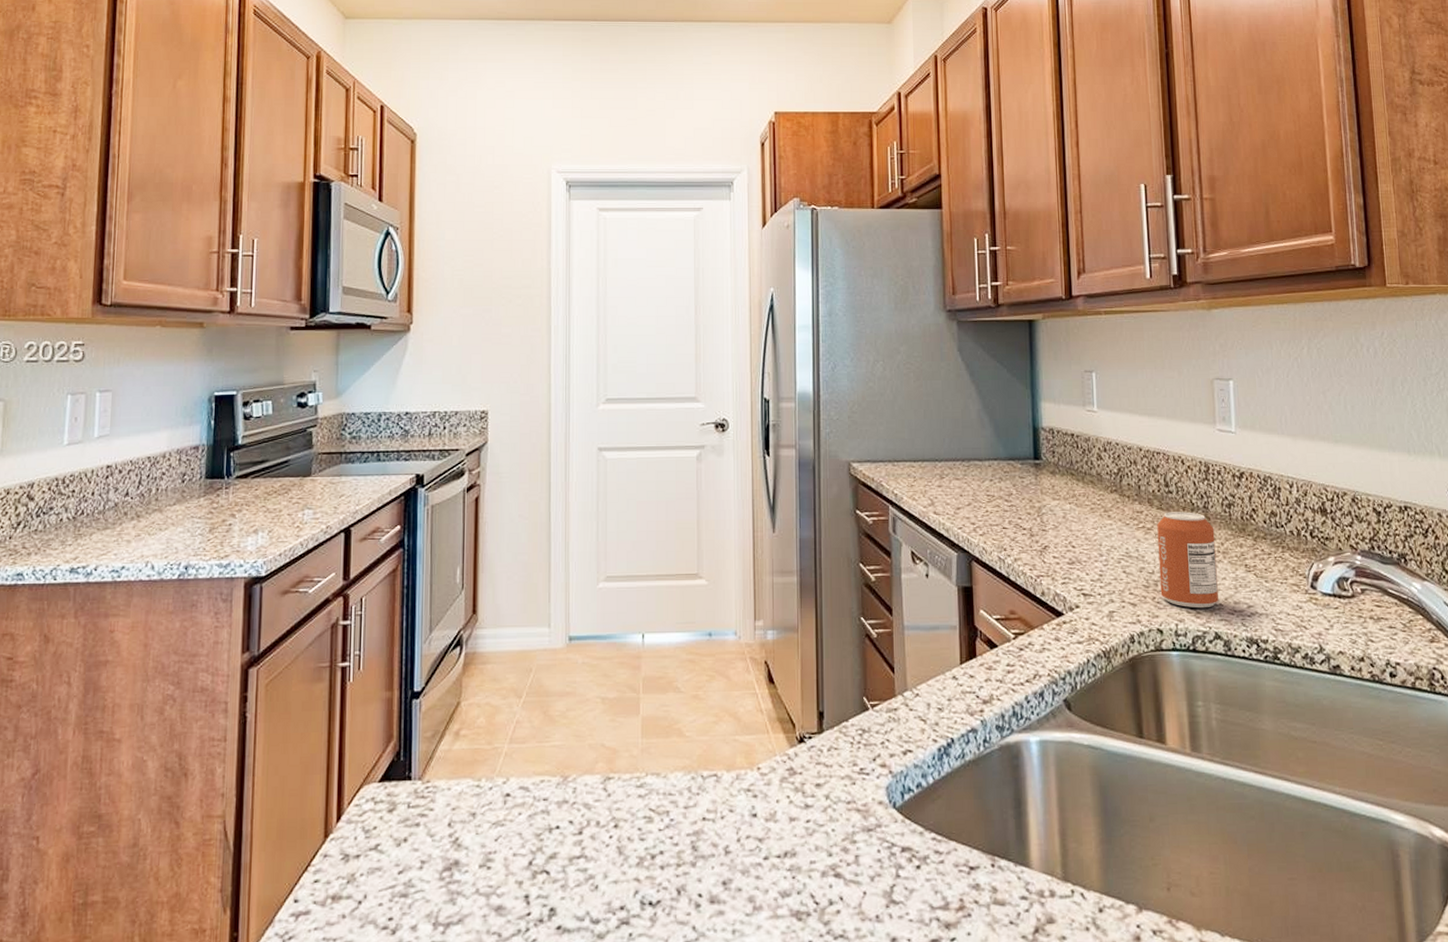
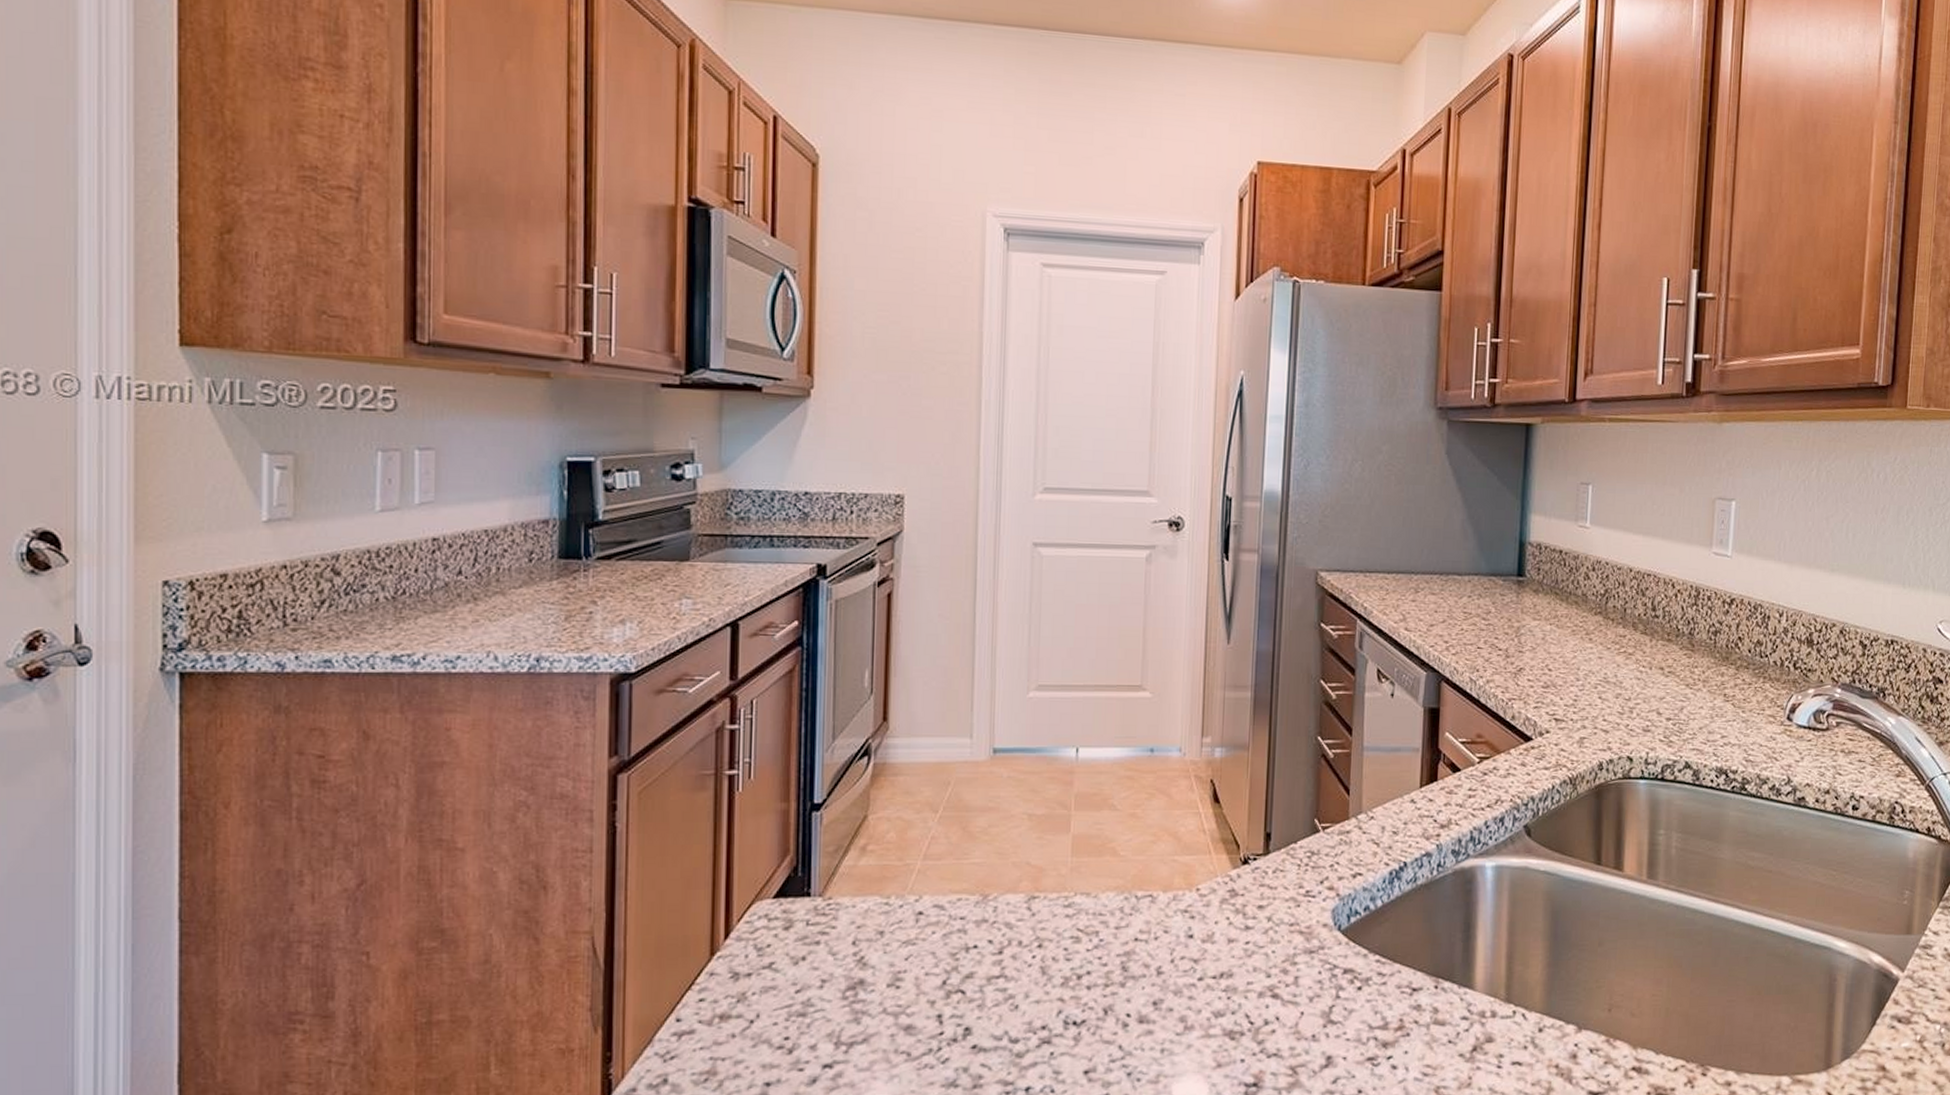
can: present [1157,512,1218,609] -> none [1635,637,1697,737]

